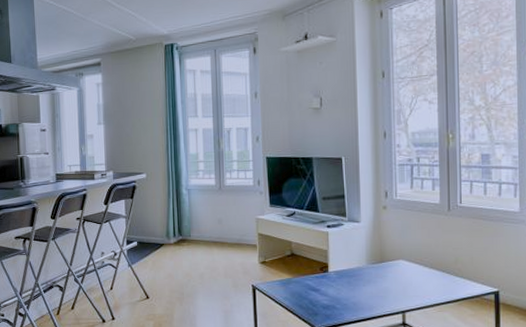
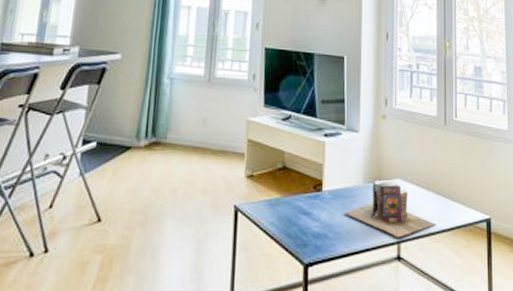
books: none [350,258,441,308] -> present [344,176,436,238]

